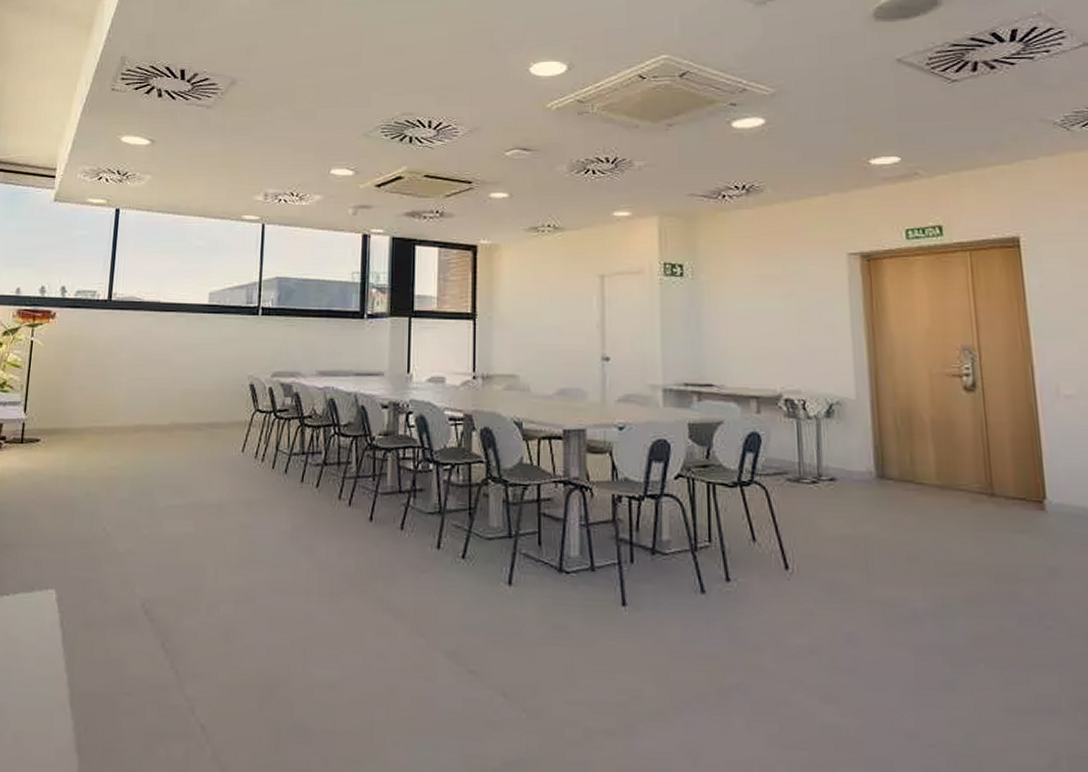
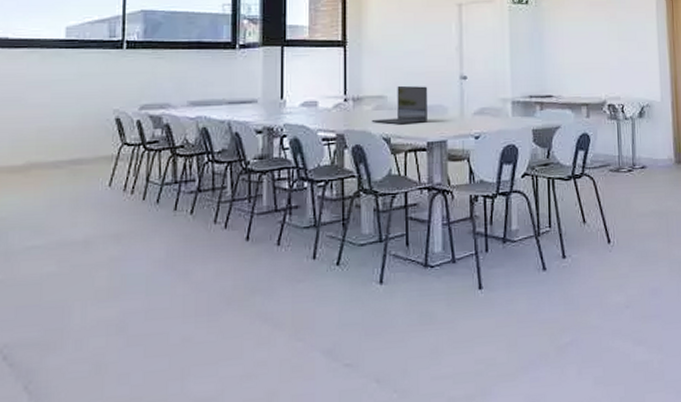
laptop: none [502,364,565,409] -> present [371,85,428,125]

